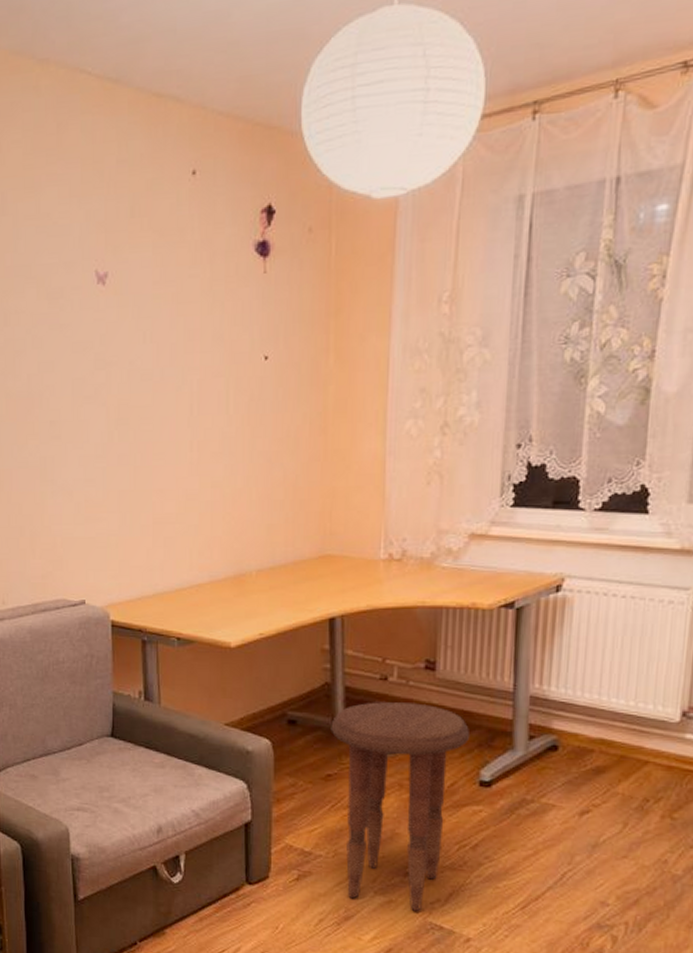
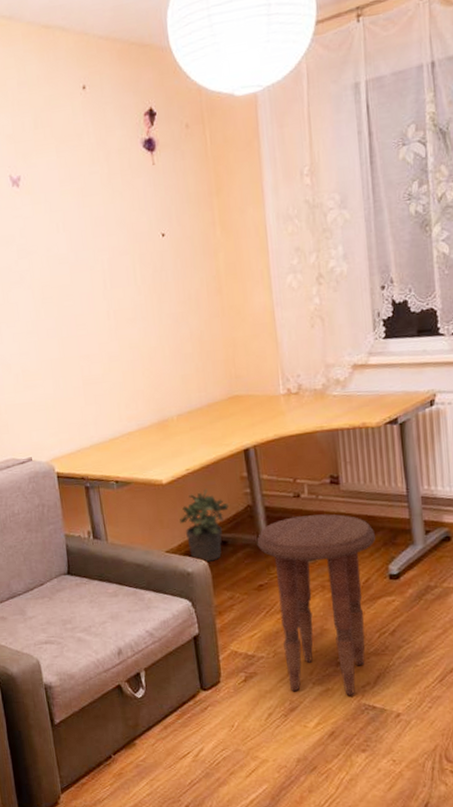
potted plant: none [245,658,303,741] -> present [180,489,229,562]

